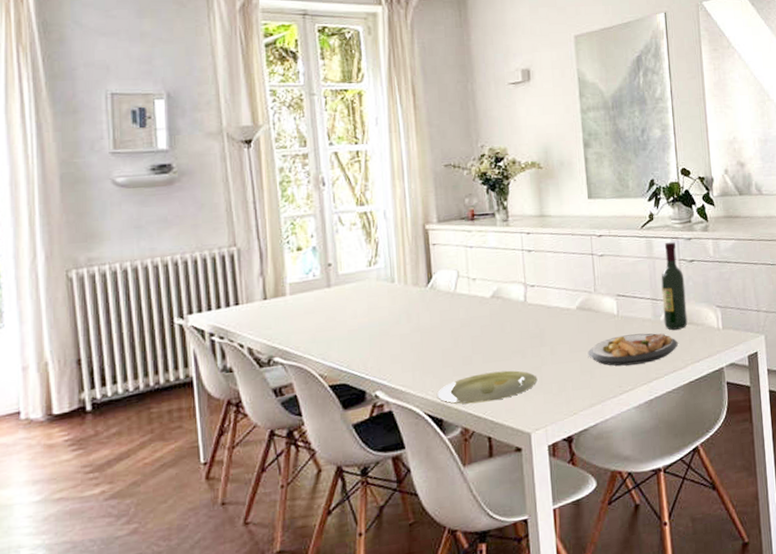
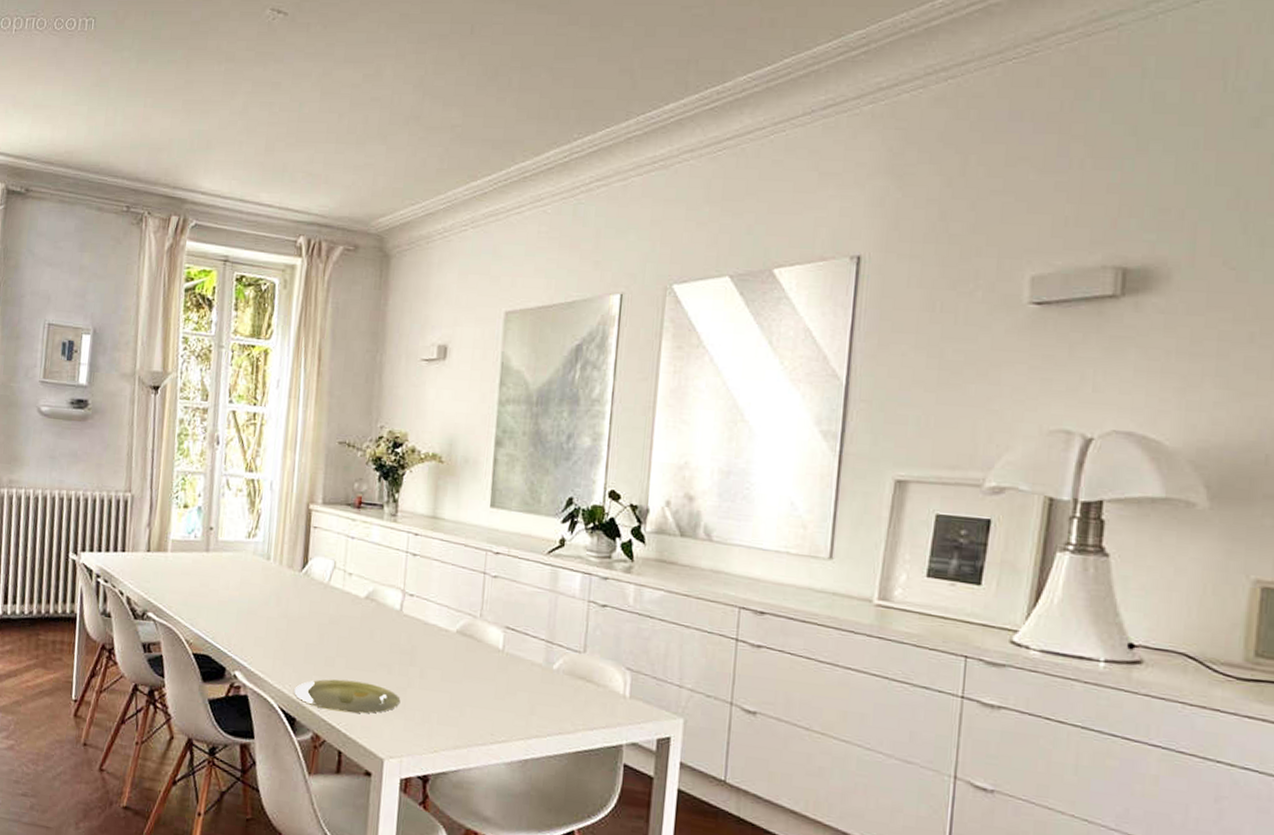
plate: present [587,333,678,366] -> none [460,675,570,716]
wine bottle: present [661,241,688,330] -> none [557,576,592,686]

